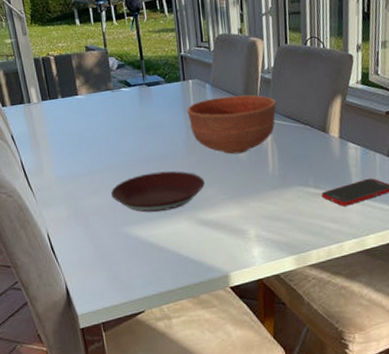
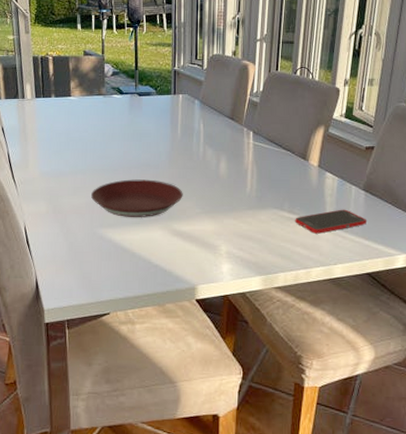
bowl: present [187,95,277,154] -> none [174,114,261,171]

